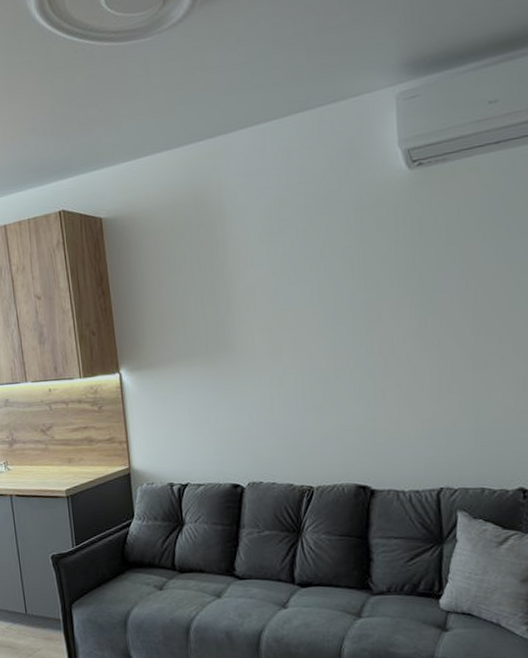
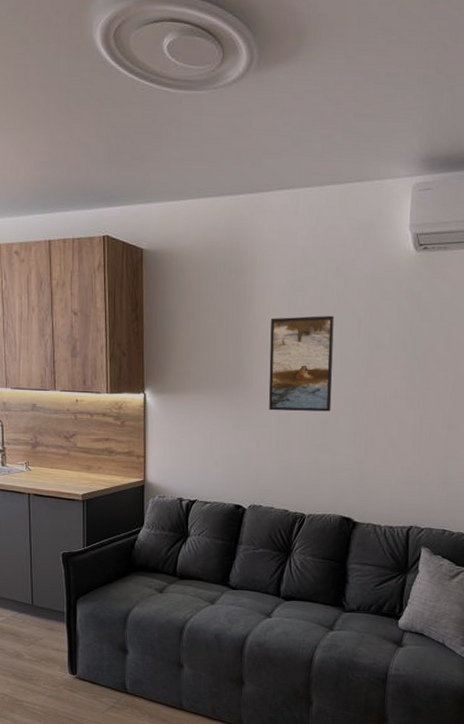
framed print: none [249,257,330,374] -> present [268,315,334,412]

